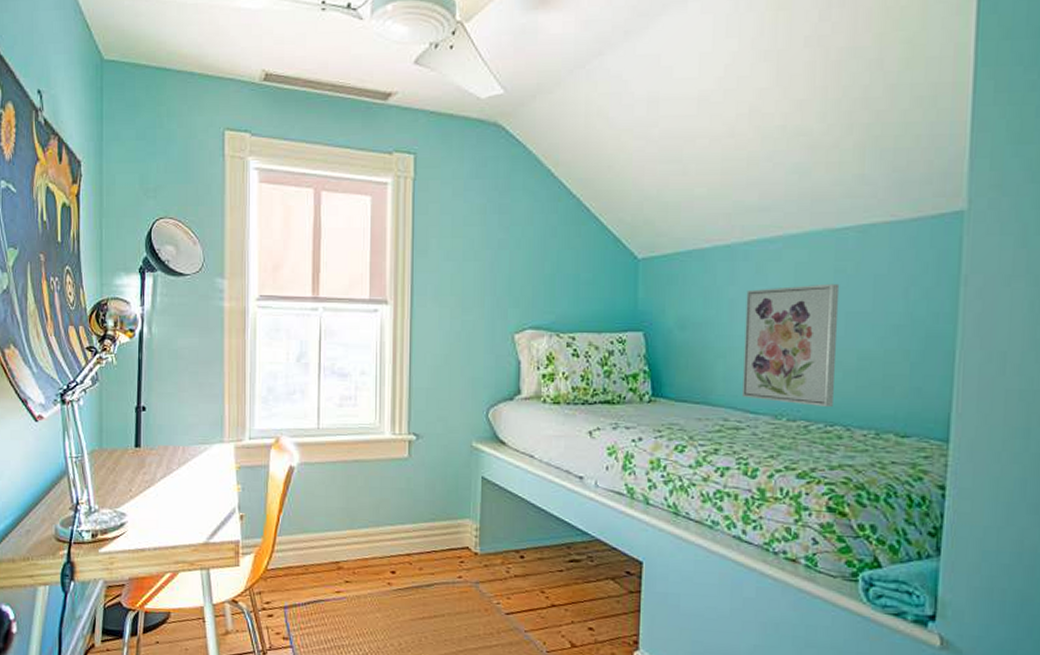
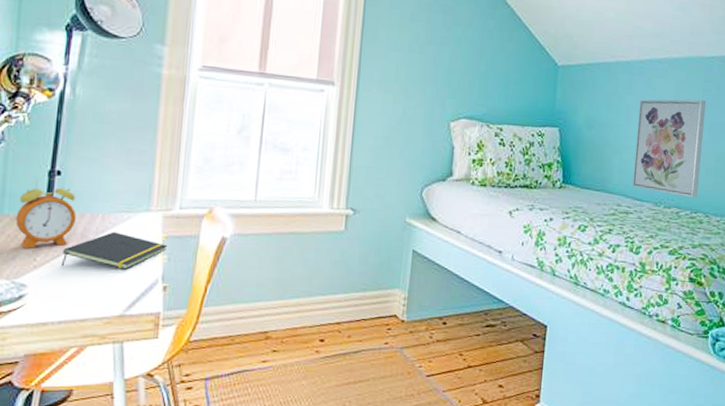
alarm clock: none [113,414,162,480] -> present [15,178,77,249]
notepad: none [152,463,242,499] -> present [60,231,168,270]

